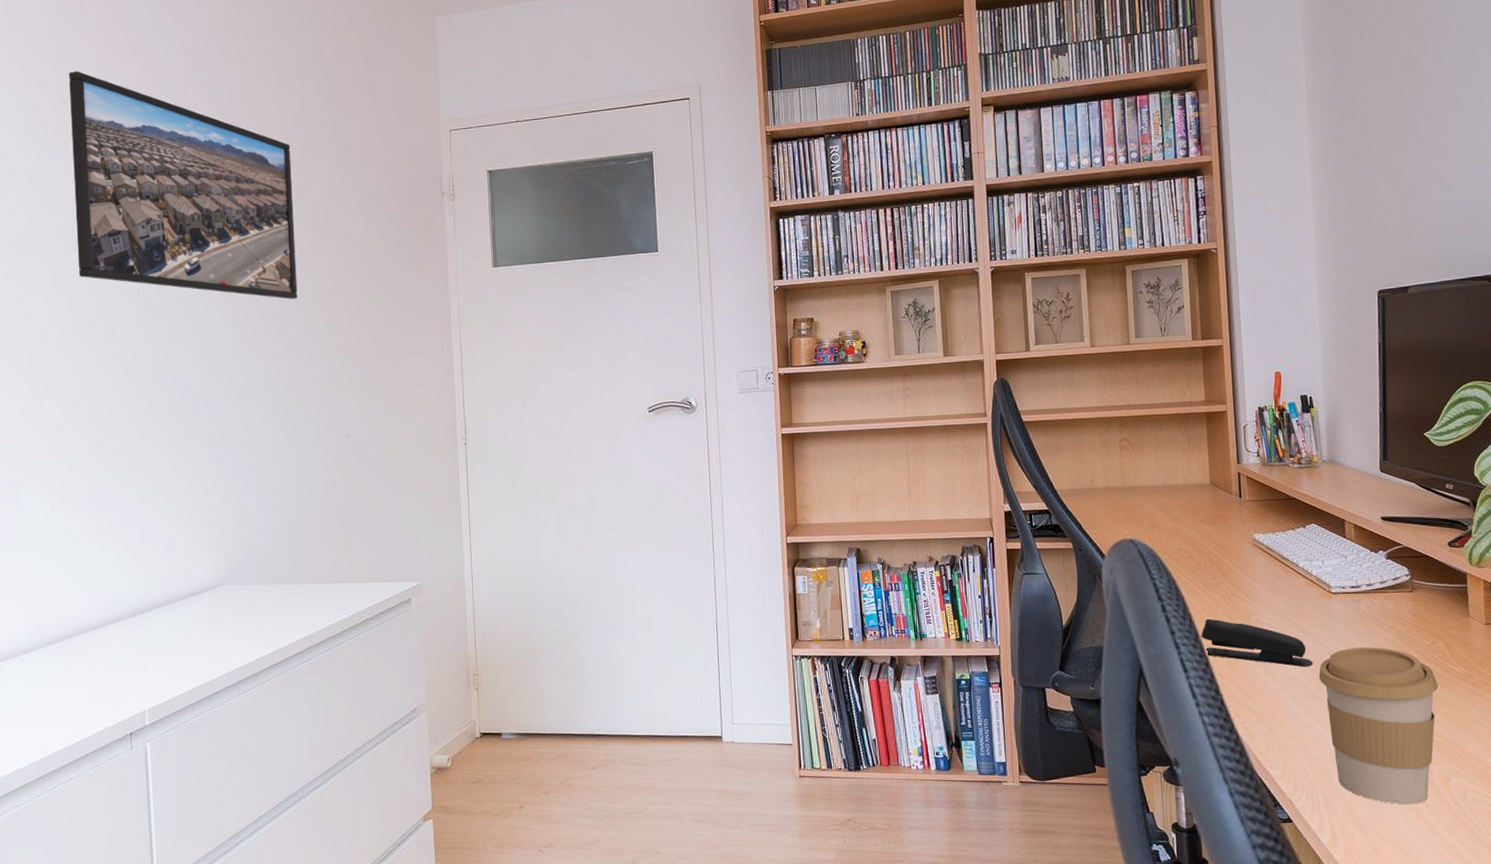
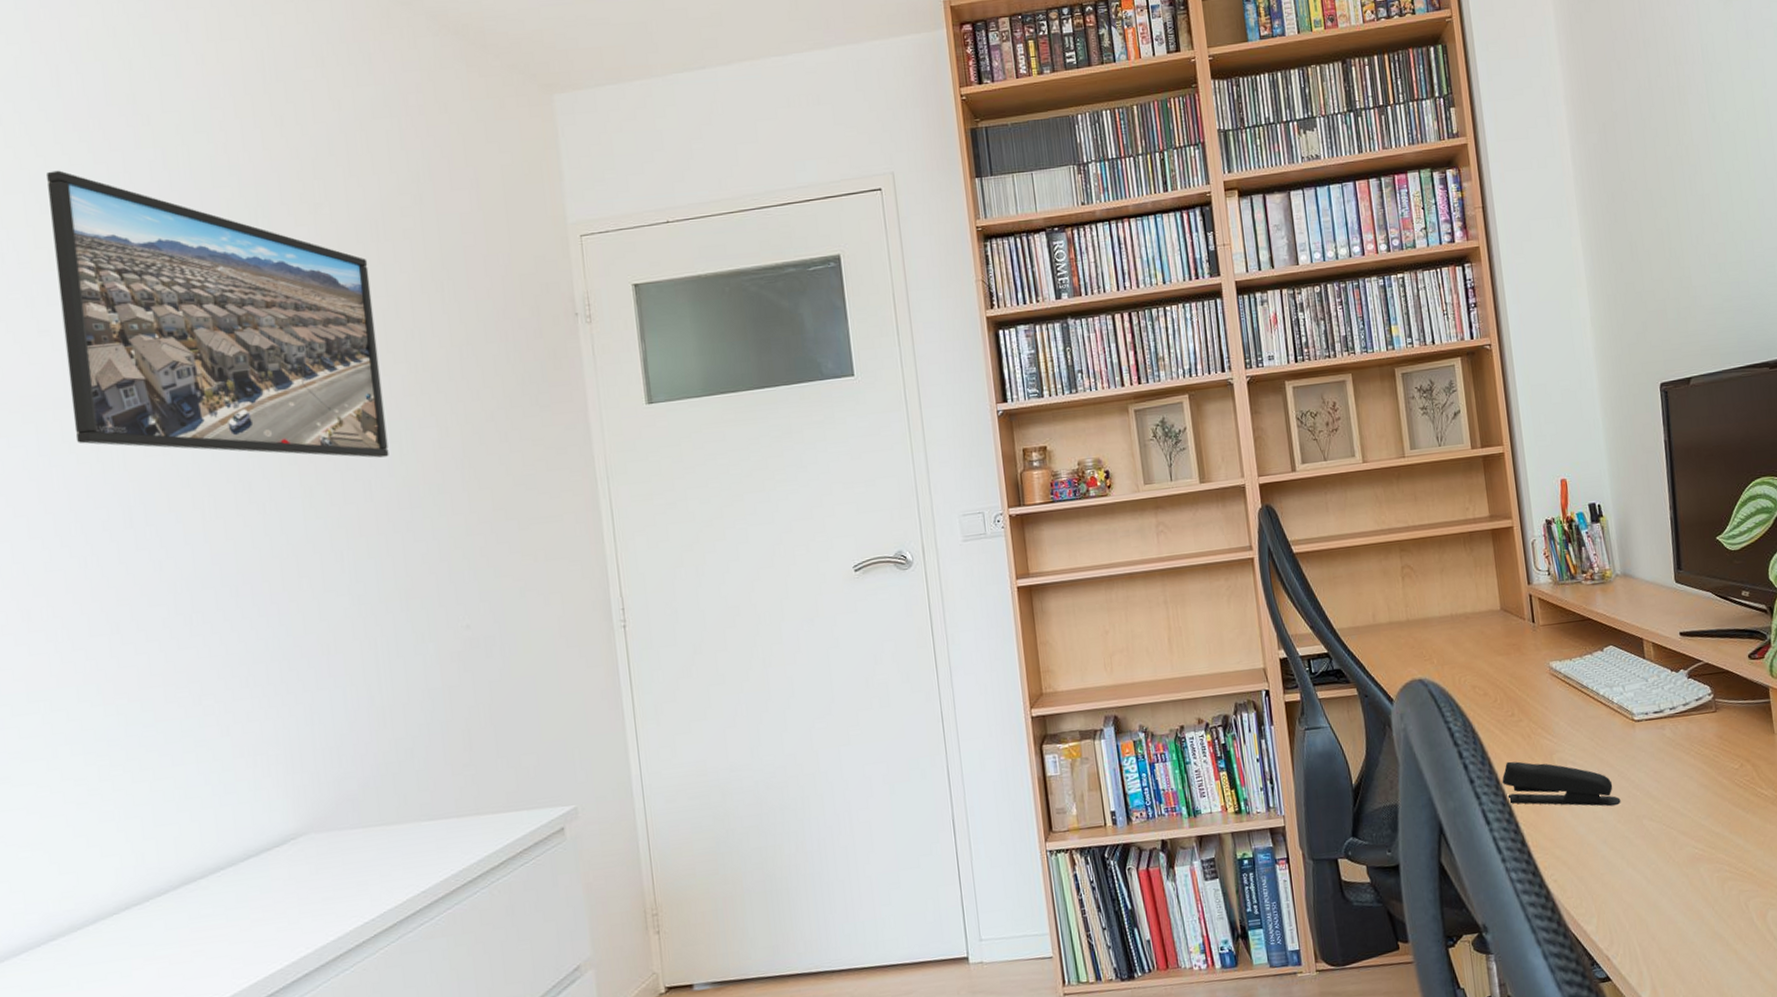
coffee cup: present [1318,647,1438,805] -> none [1627,776,1749,948]

